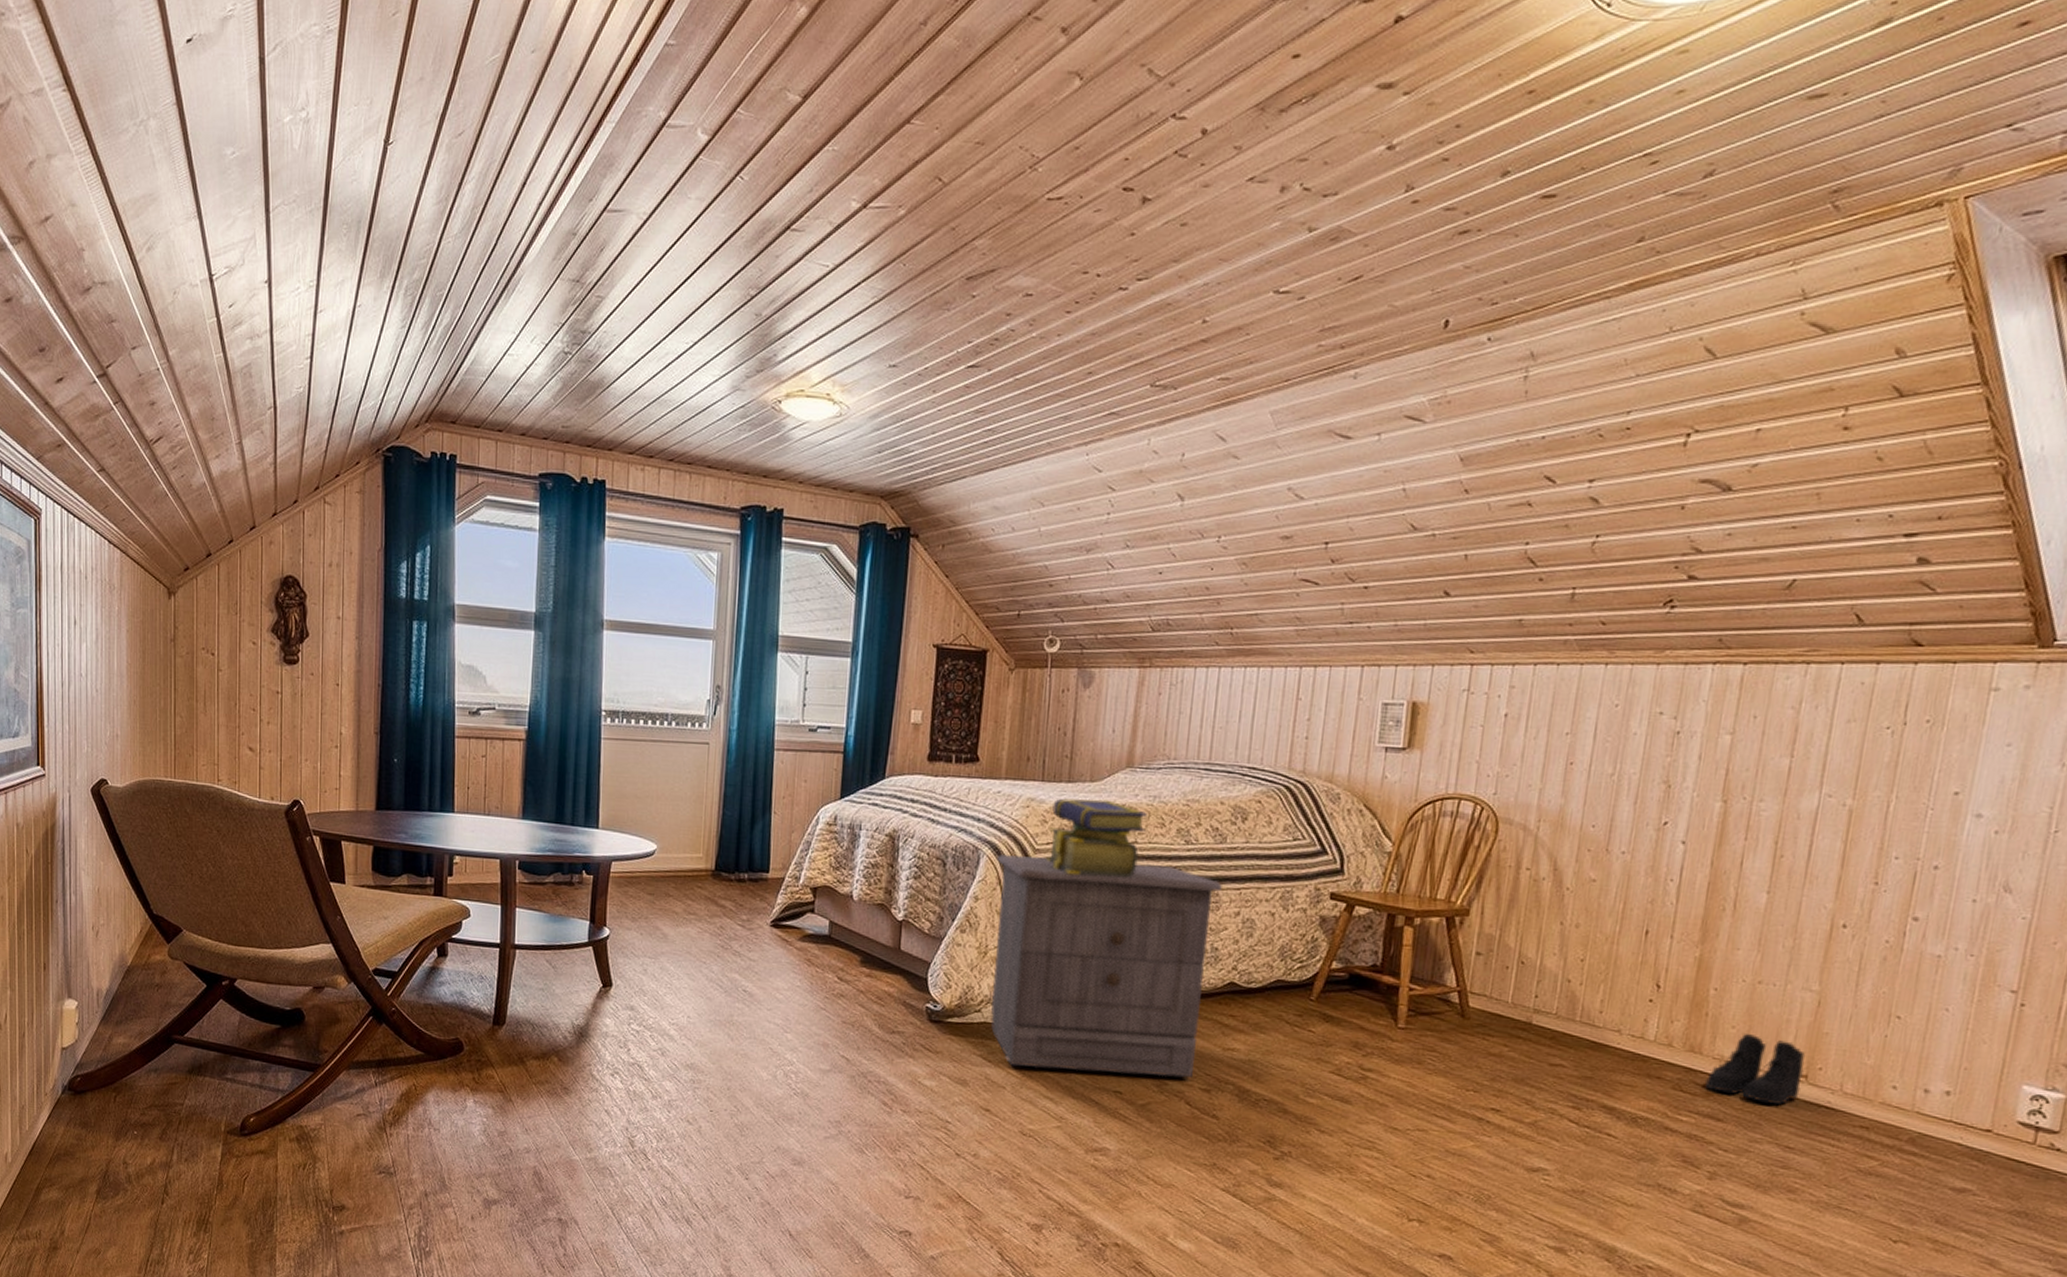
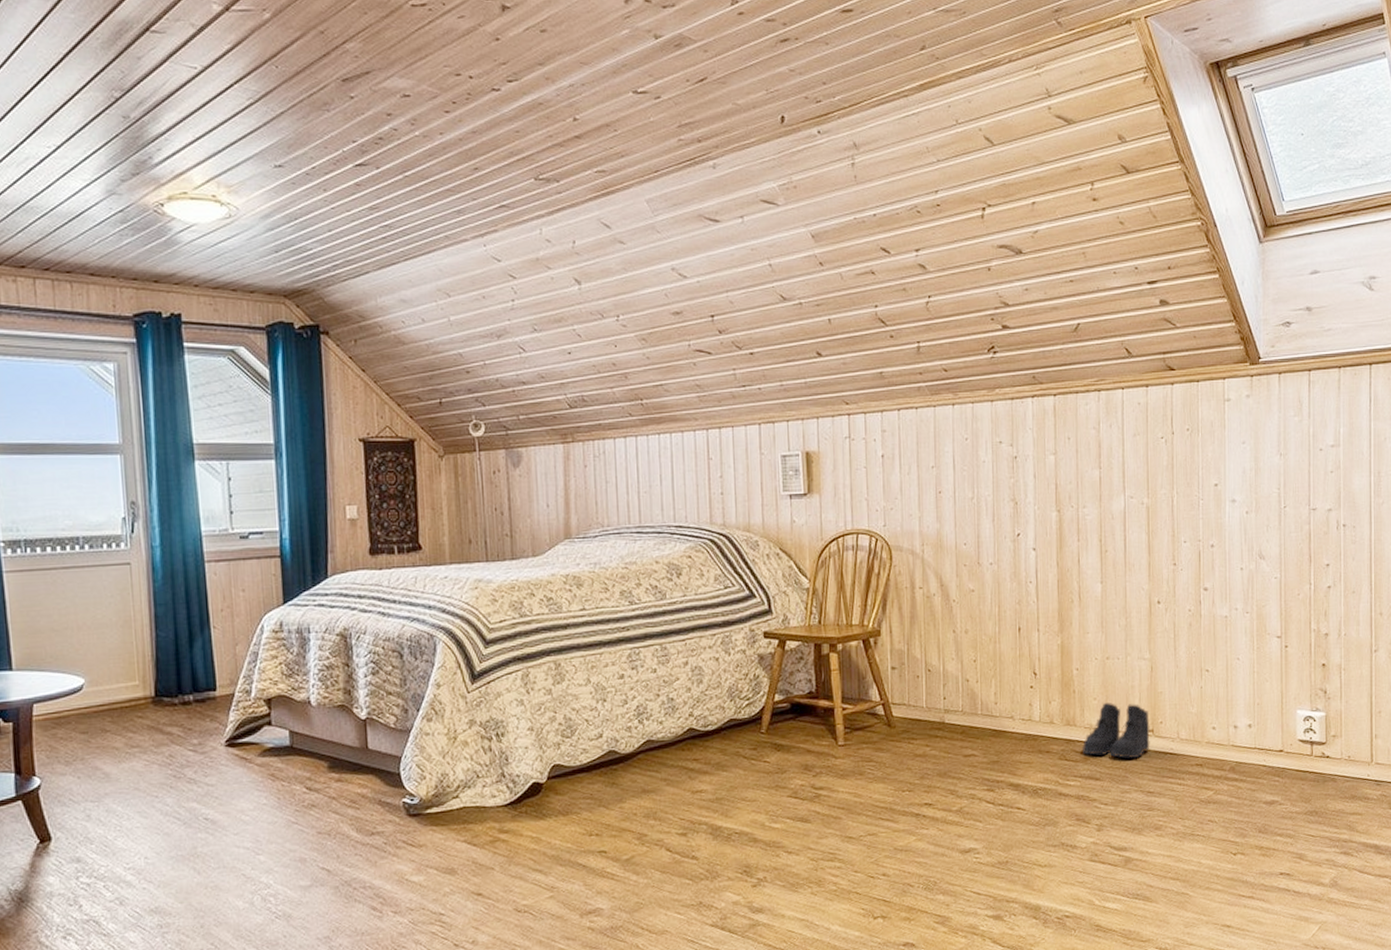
nightstand: present [990,854,1222,1078] -> none [453,627,669,846]
stack of books: present [1046,798,1147,878] -> none [500,572,591,648]

